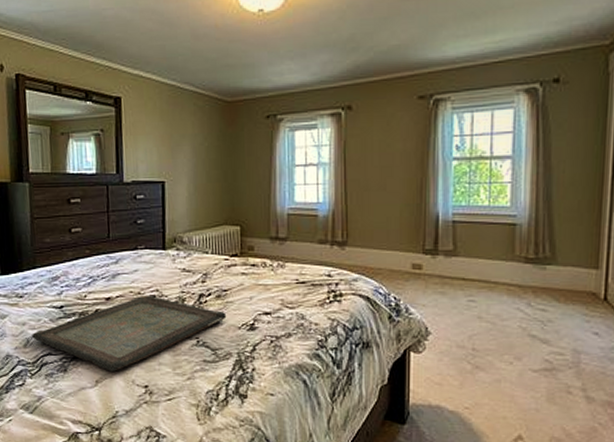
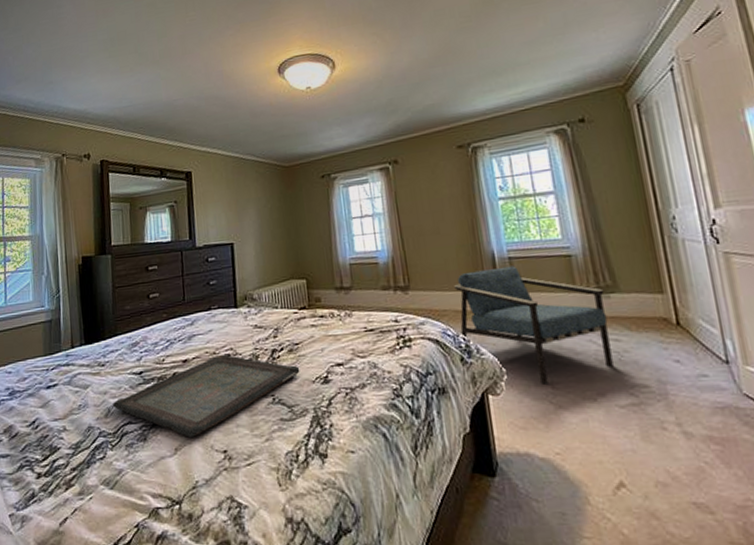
armchair: none [393,230,542,346] -> present [454,266,614,385]

